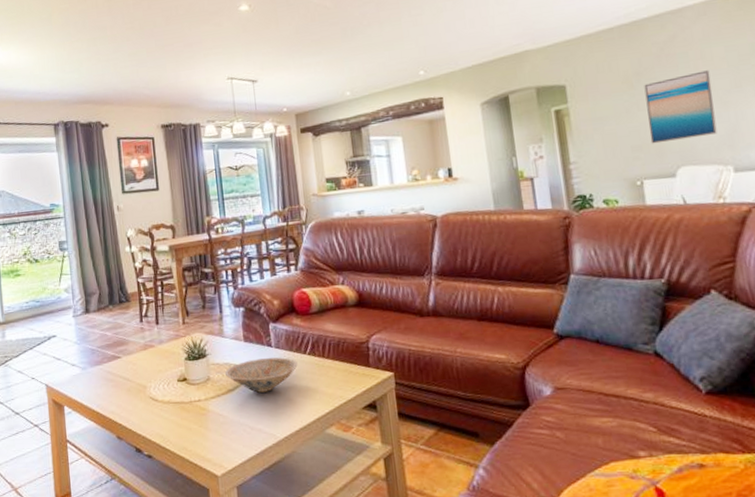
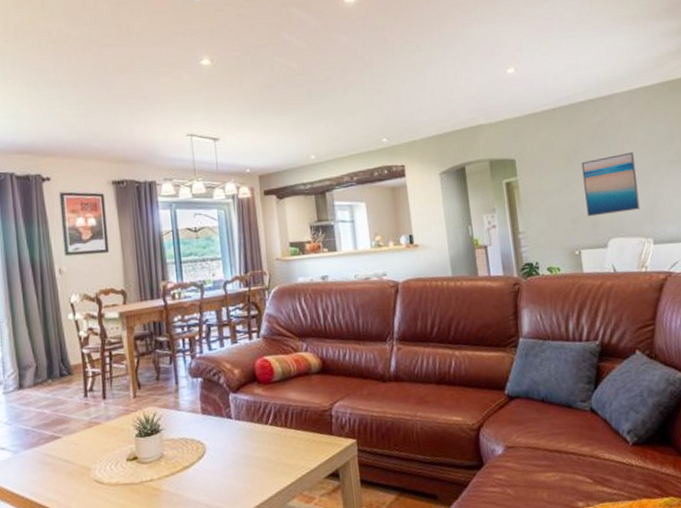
bowl: present [224,357,298,393] -> none [180,429,259,468]

